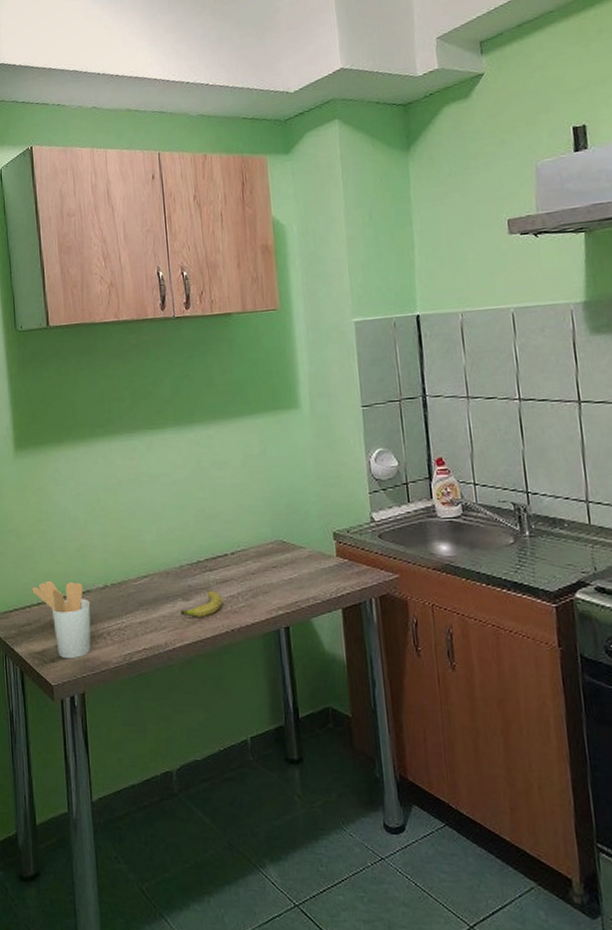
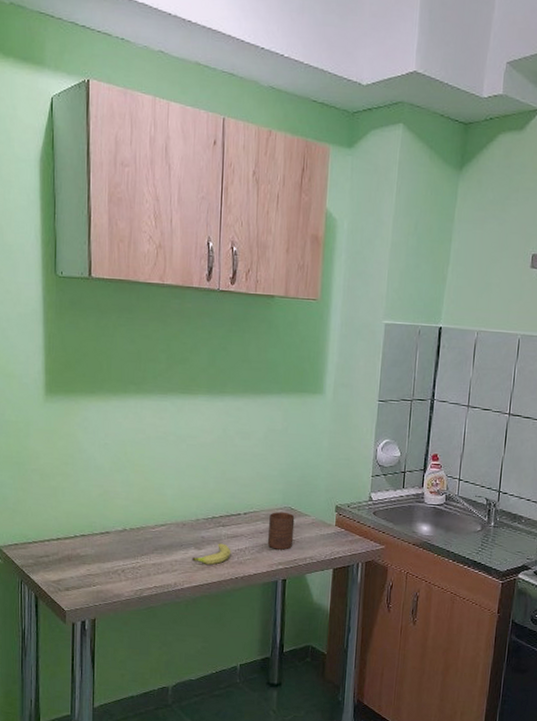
utensil holder: present [32,580,91,659] -> none [52,519,109,590]
cup: none [260,547,292,592] -> present [267,512,295,550]

